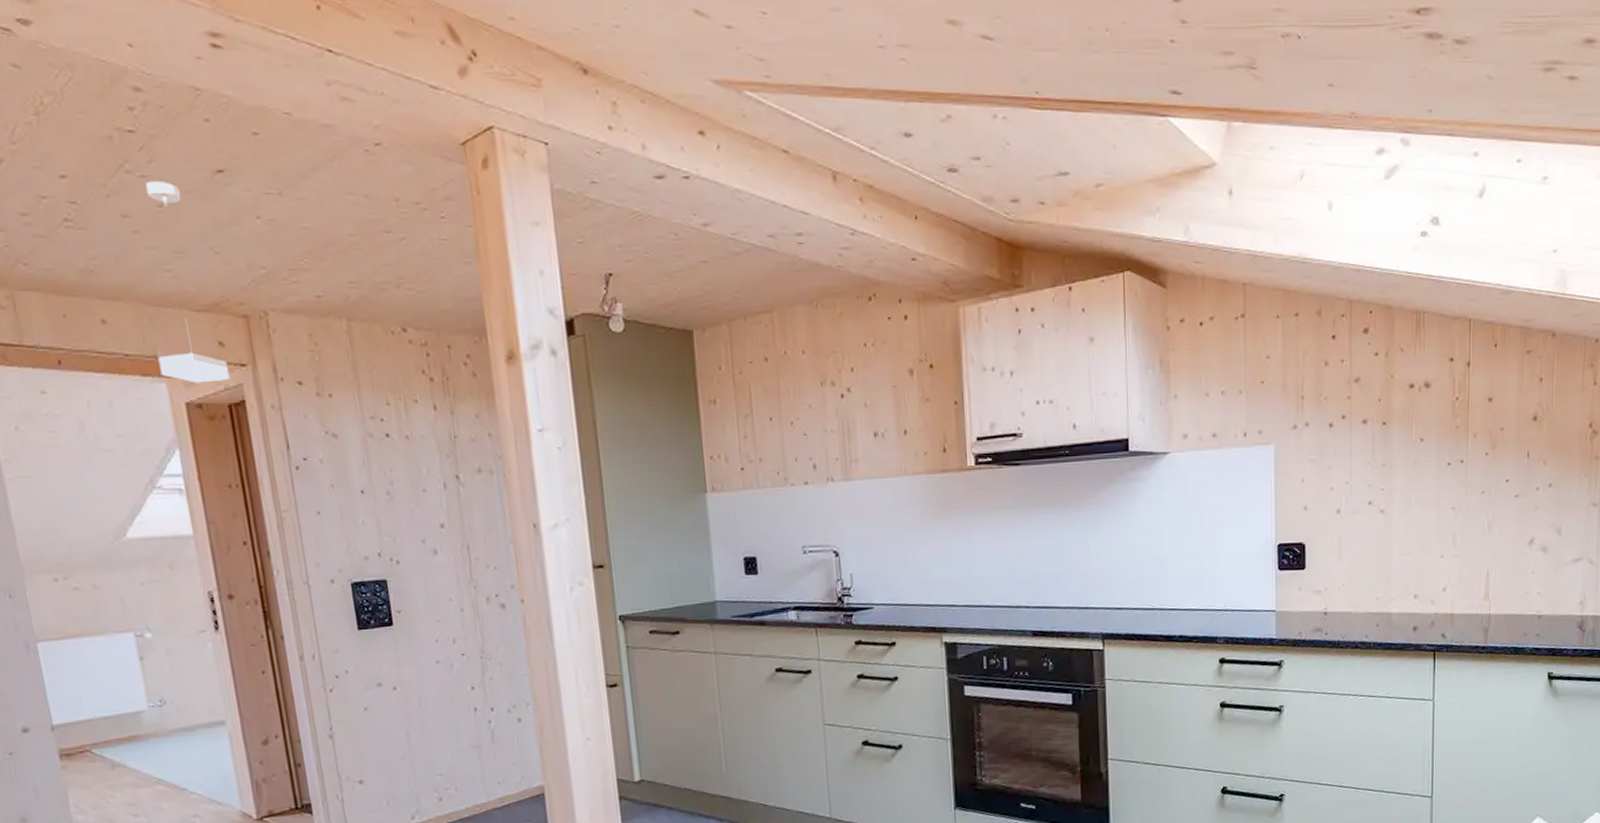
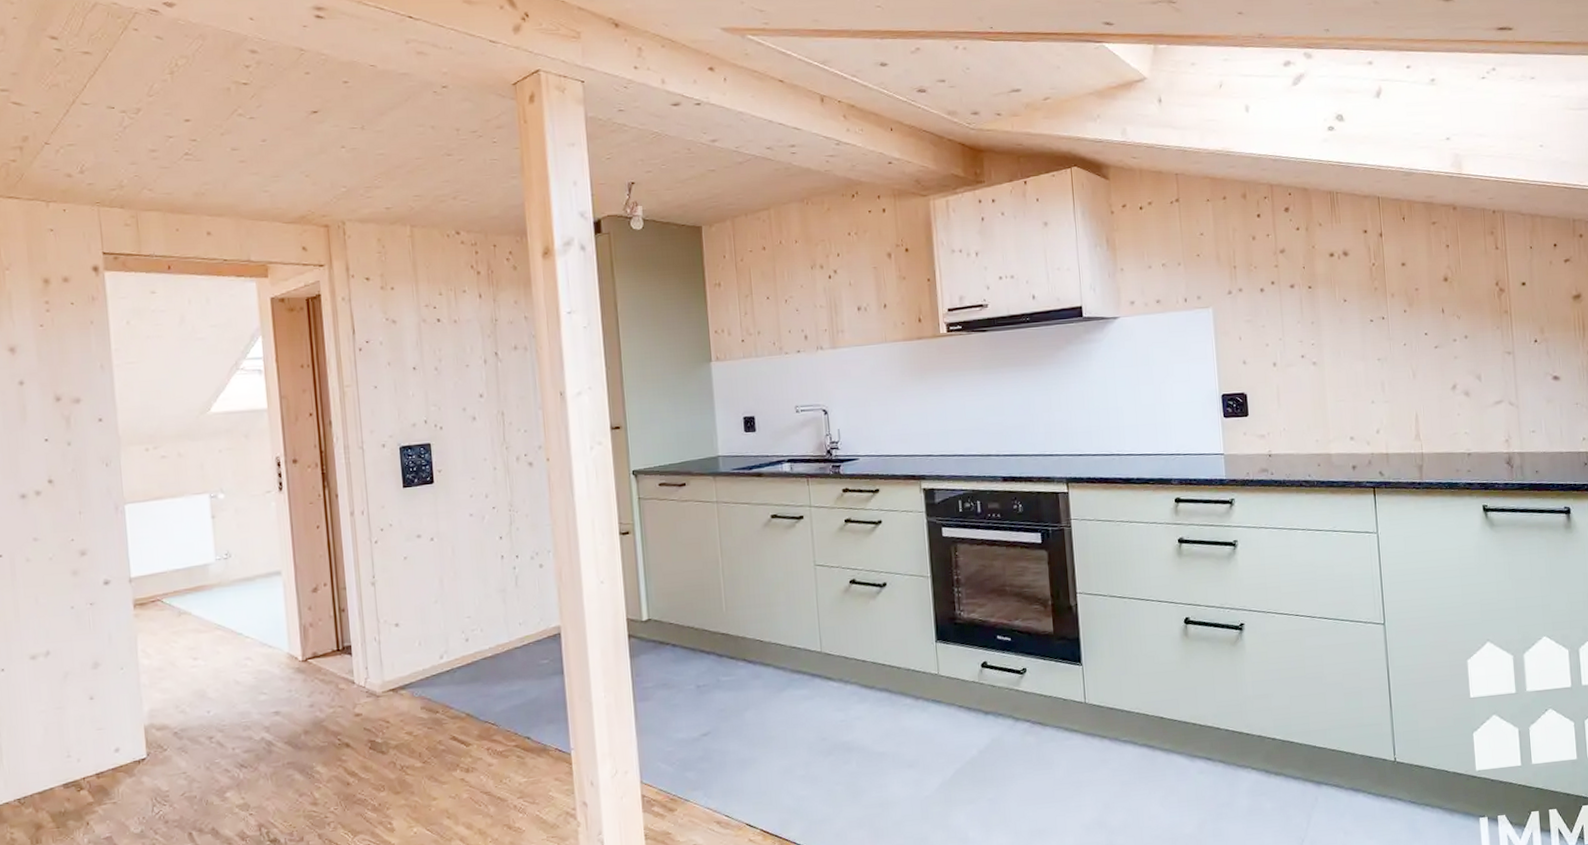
pendant lamp: present [146,181,229,384] -> none [251,121,309,282]

